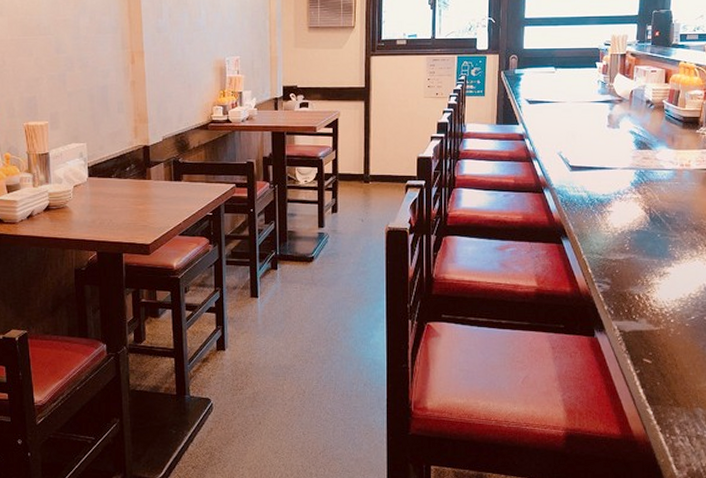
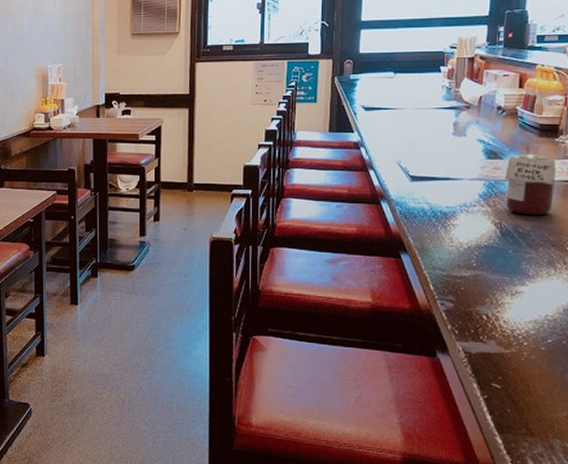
jar: none [653,145,697,202] -> present [504,154,556,215]

